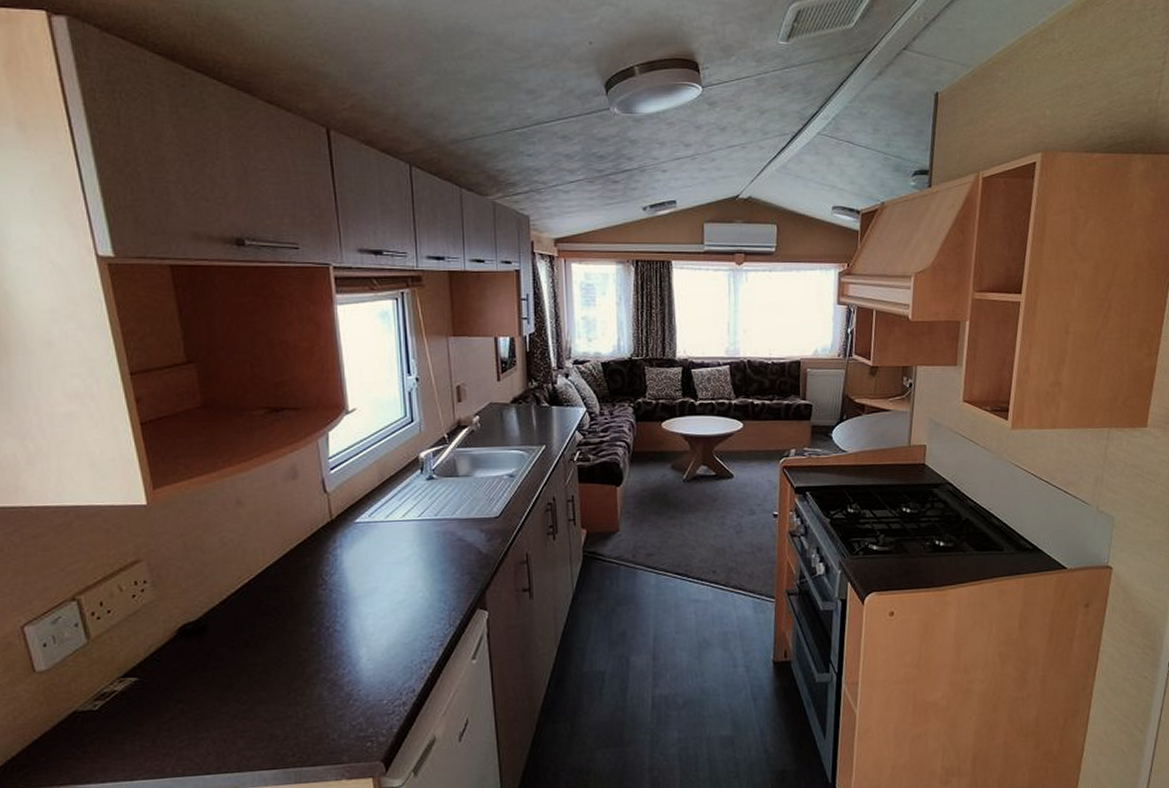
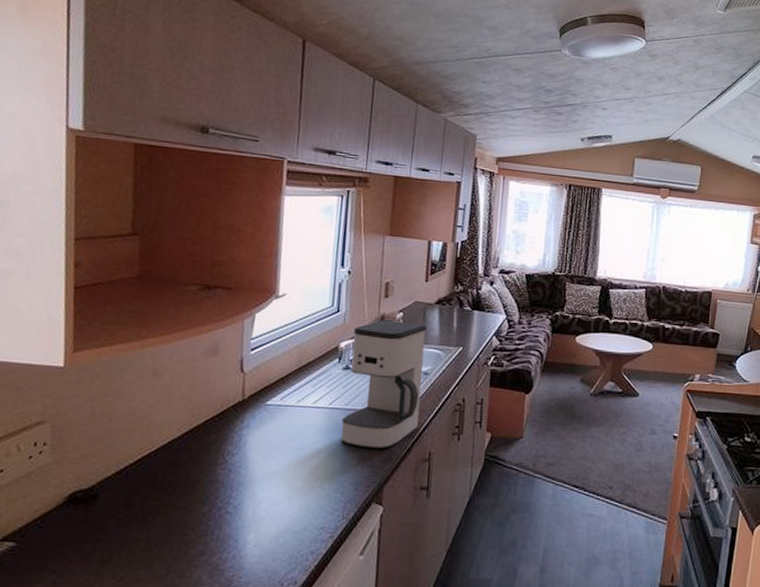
coffee maker: none [432,425,512,557] -> present [341,320,427,450]

